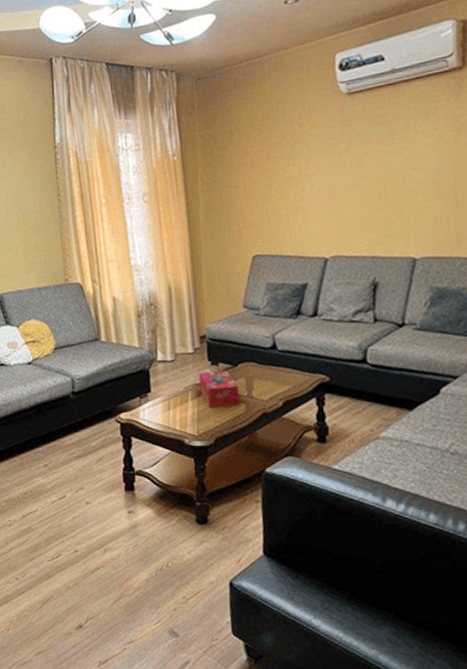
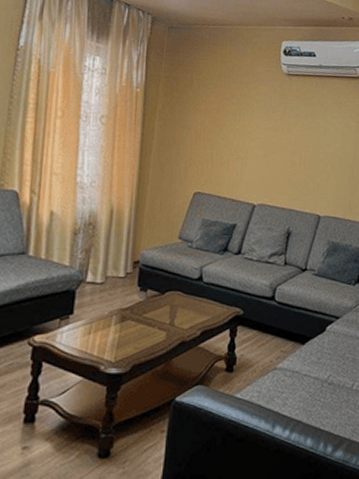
tissue box: present [198,370,240,408] -> none [124,297,163,334]

